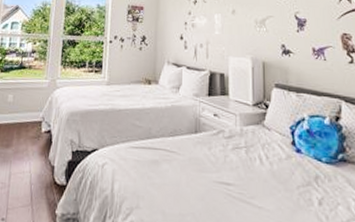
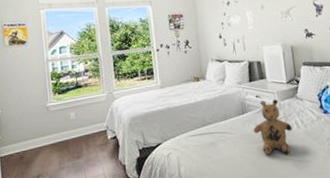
teddy bear: none [206,120,254,194] -> present [253,99,292,155]

